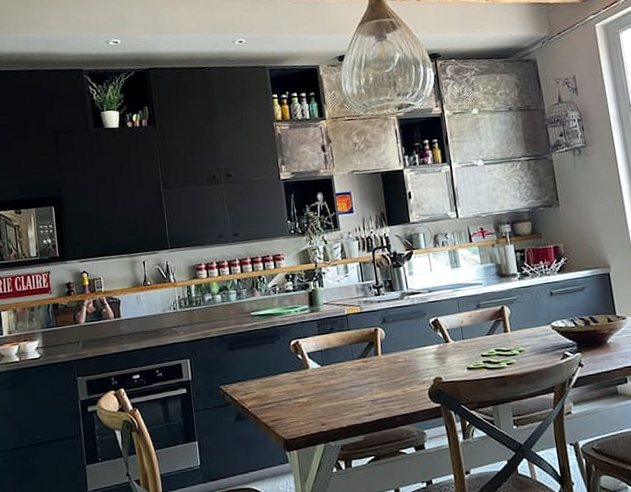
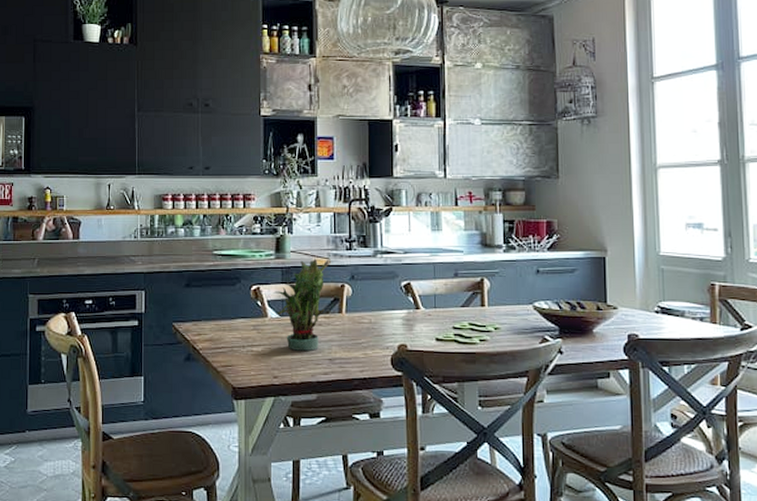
potted plant: none [312,307,362,397] -> present [273,259,329,351]

